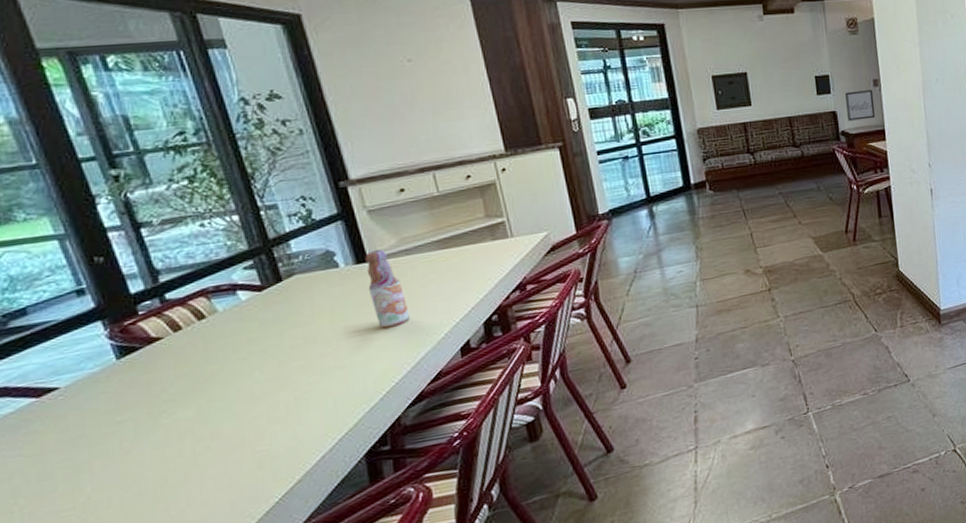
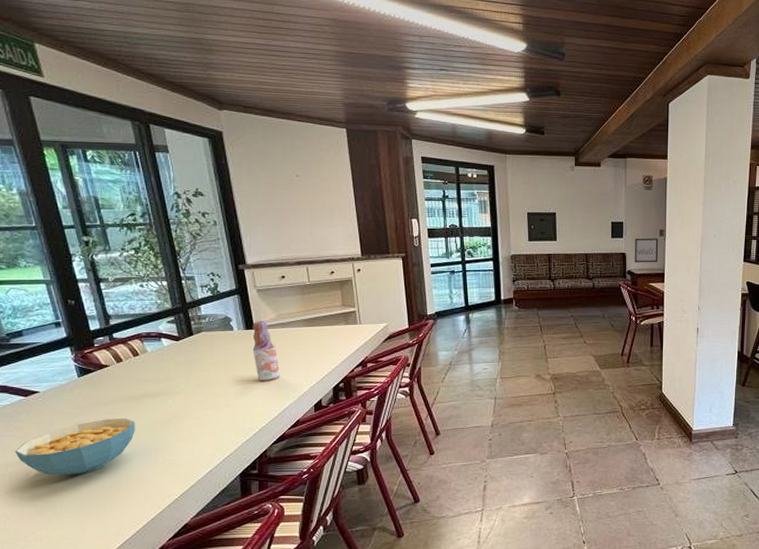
cereal bowl: none [27,404,209,501] -> present [15,418,135,476]

